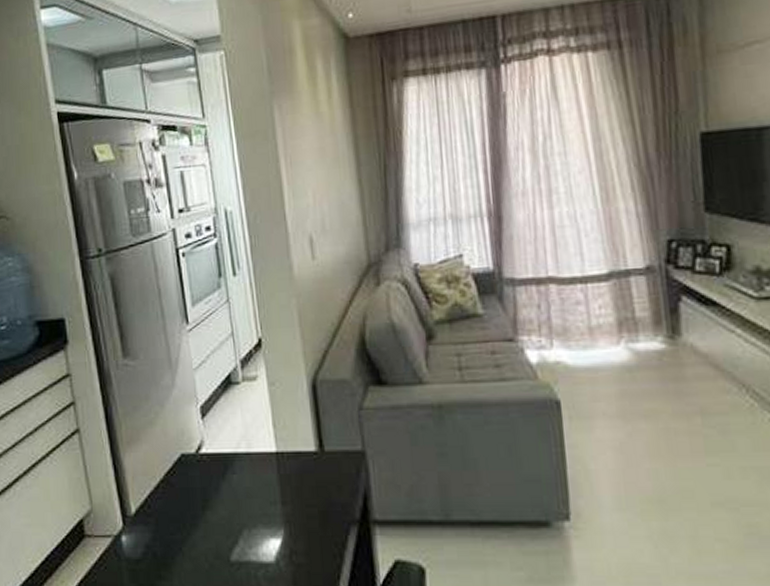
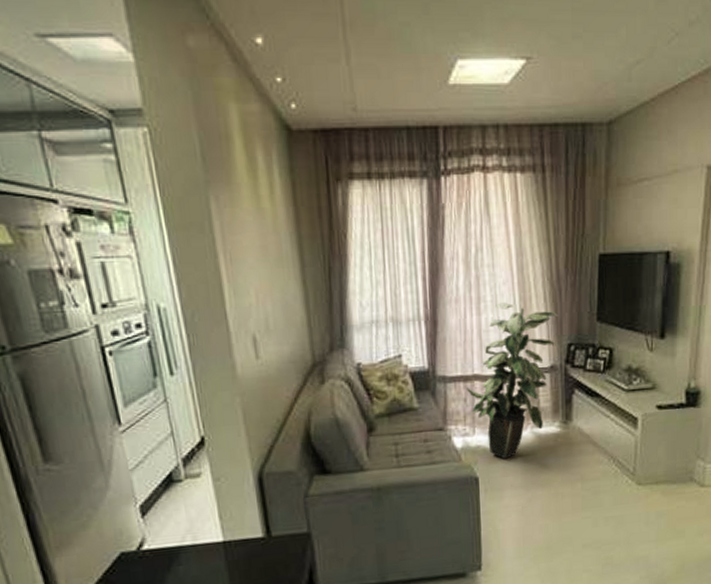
indoor plant: none [540,193,652,380] -> present [467,302,558,459]

